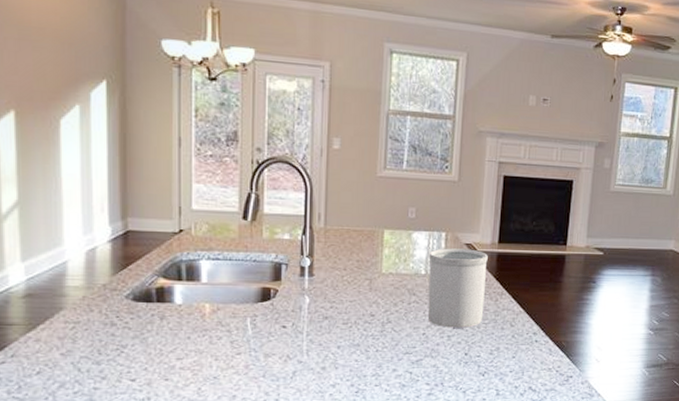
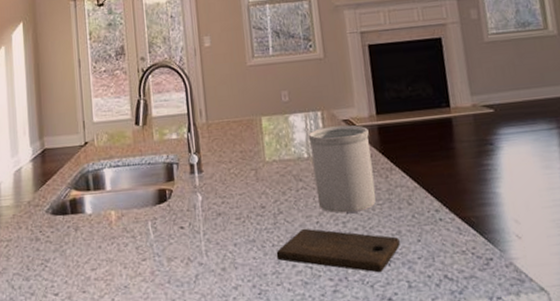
cutting board: none [378,338,497,381] -> present [276,228,400,273]

